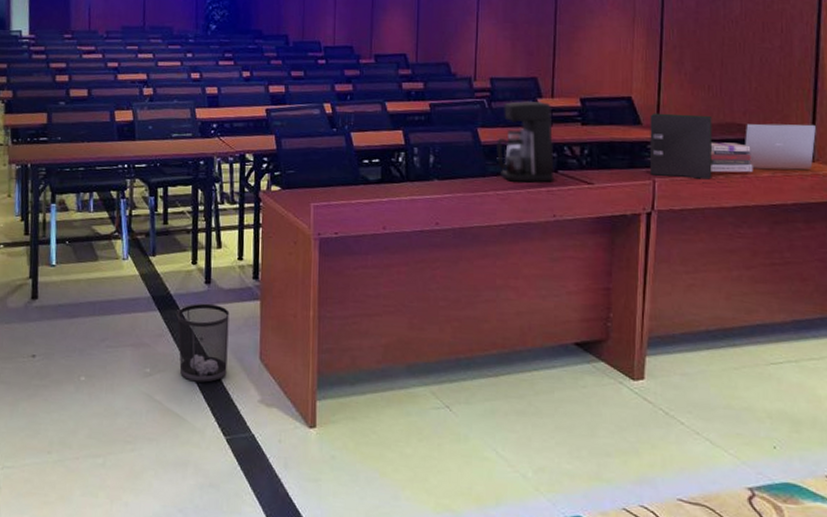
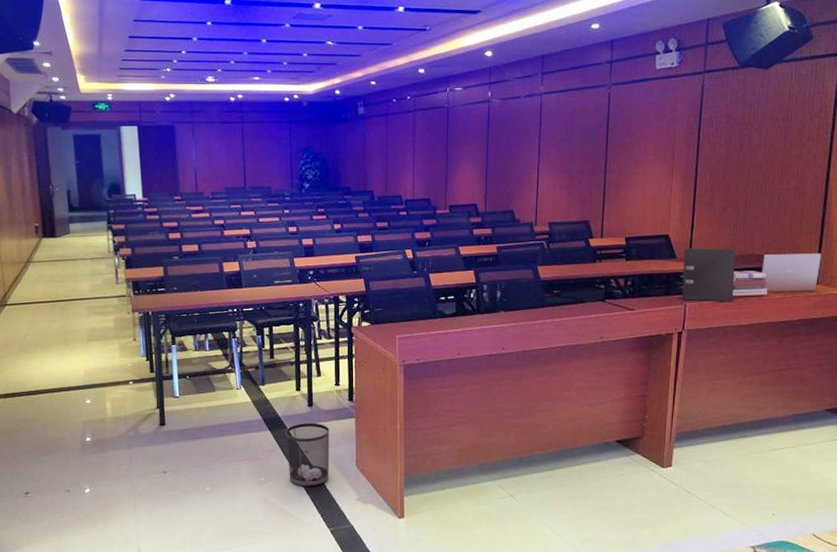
coffee maker: present [497,101,555,184] -> none [554,241,603,312]

